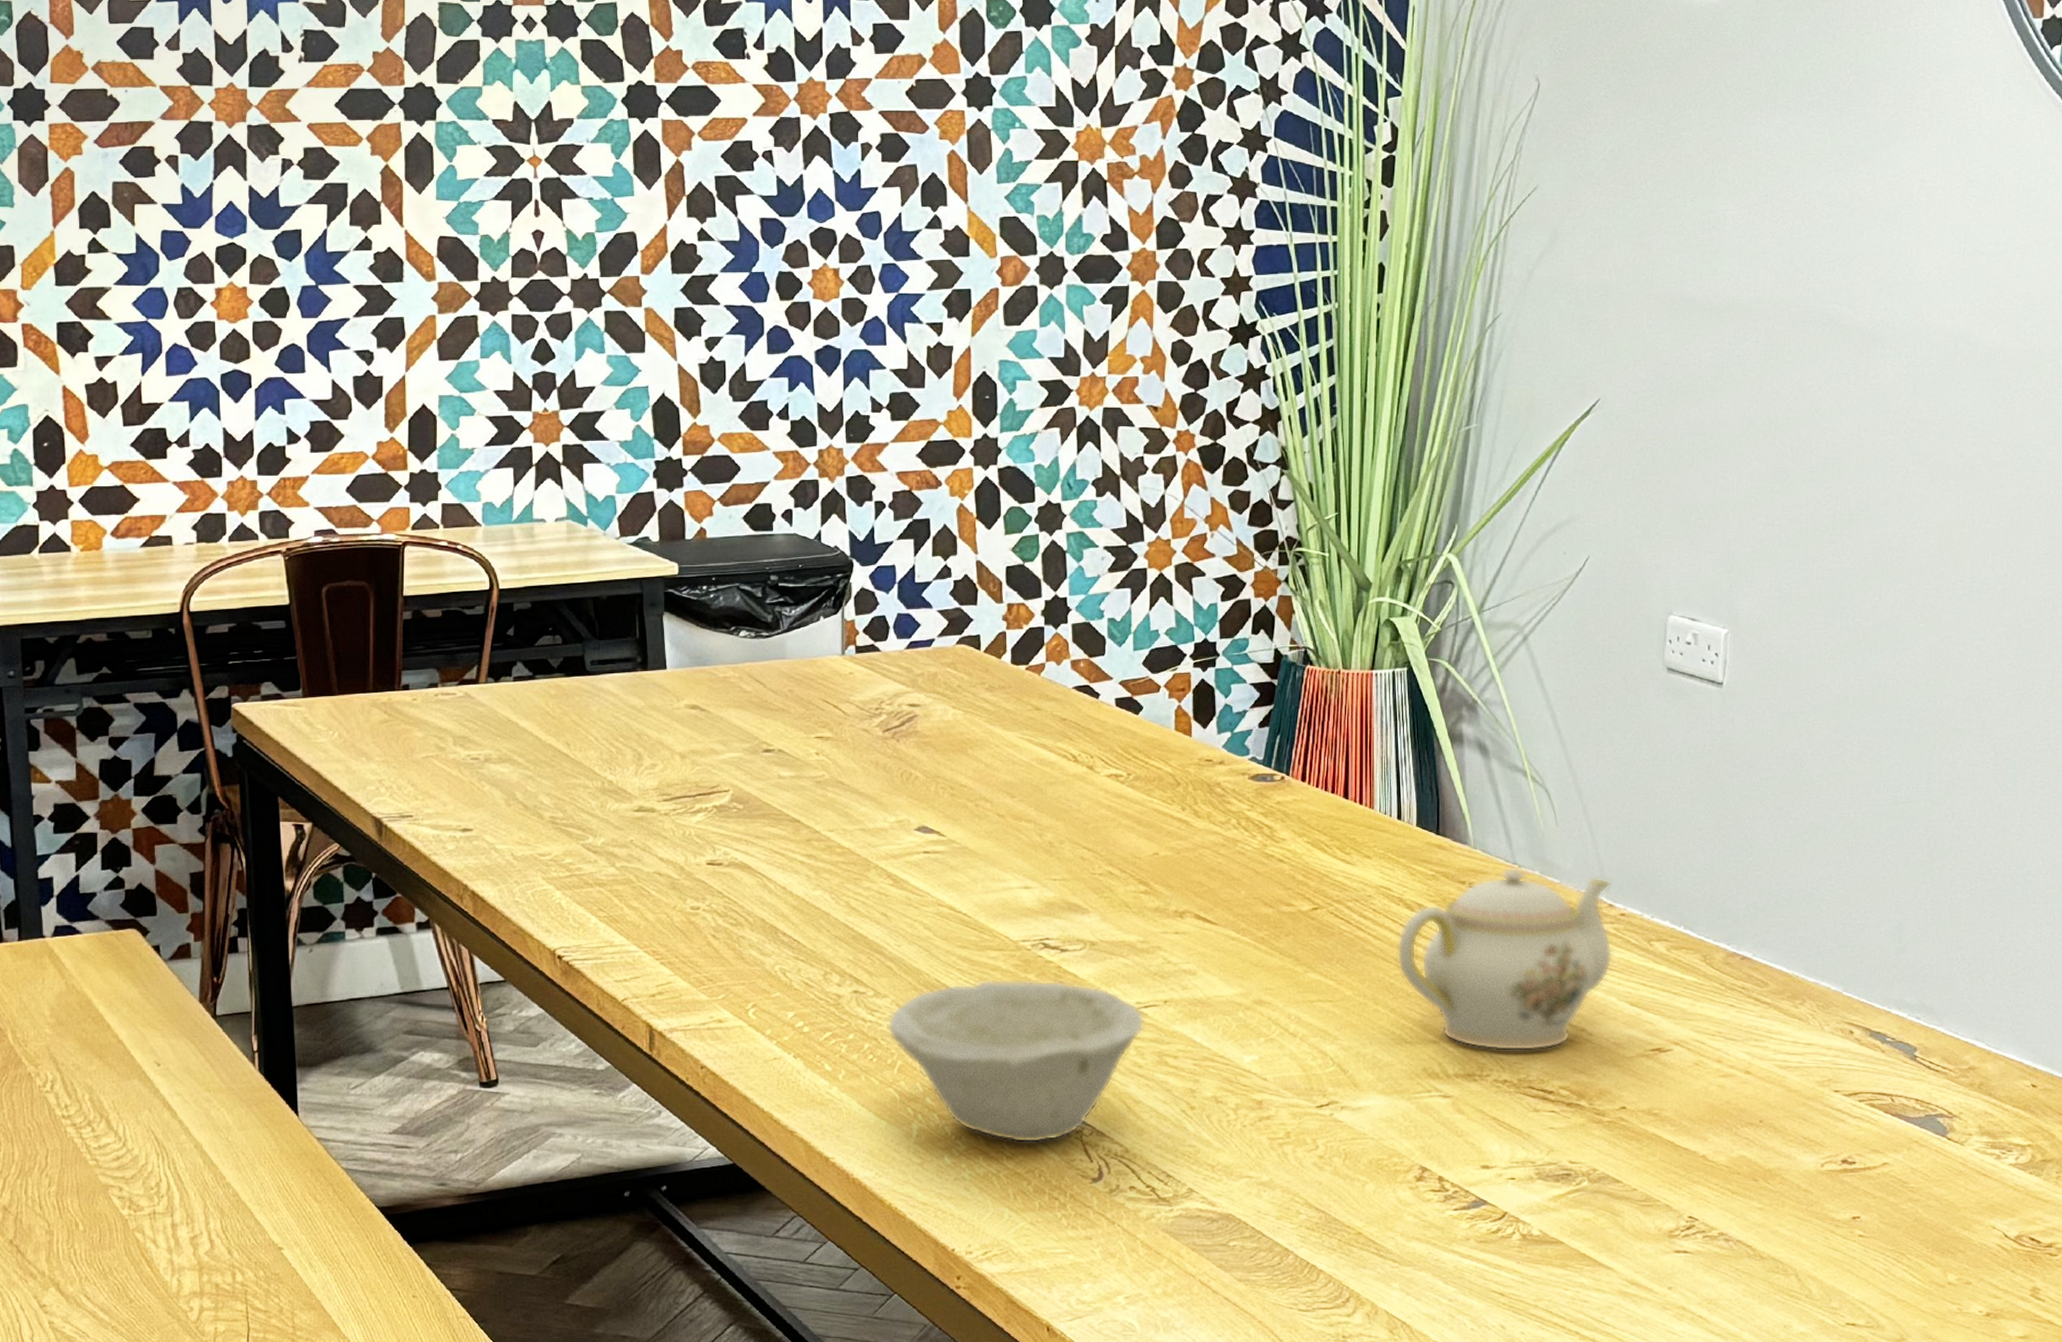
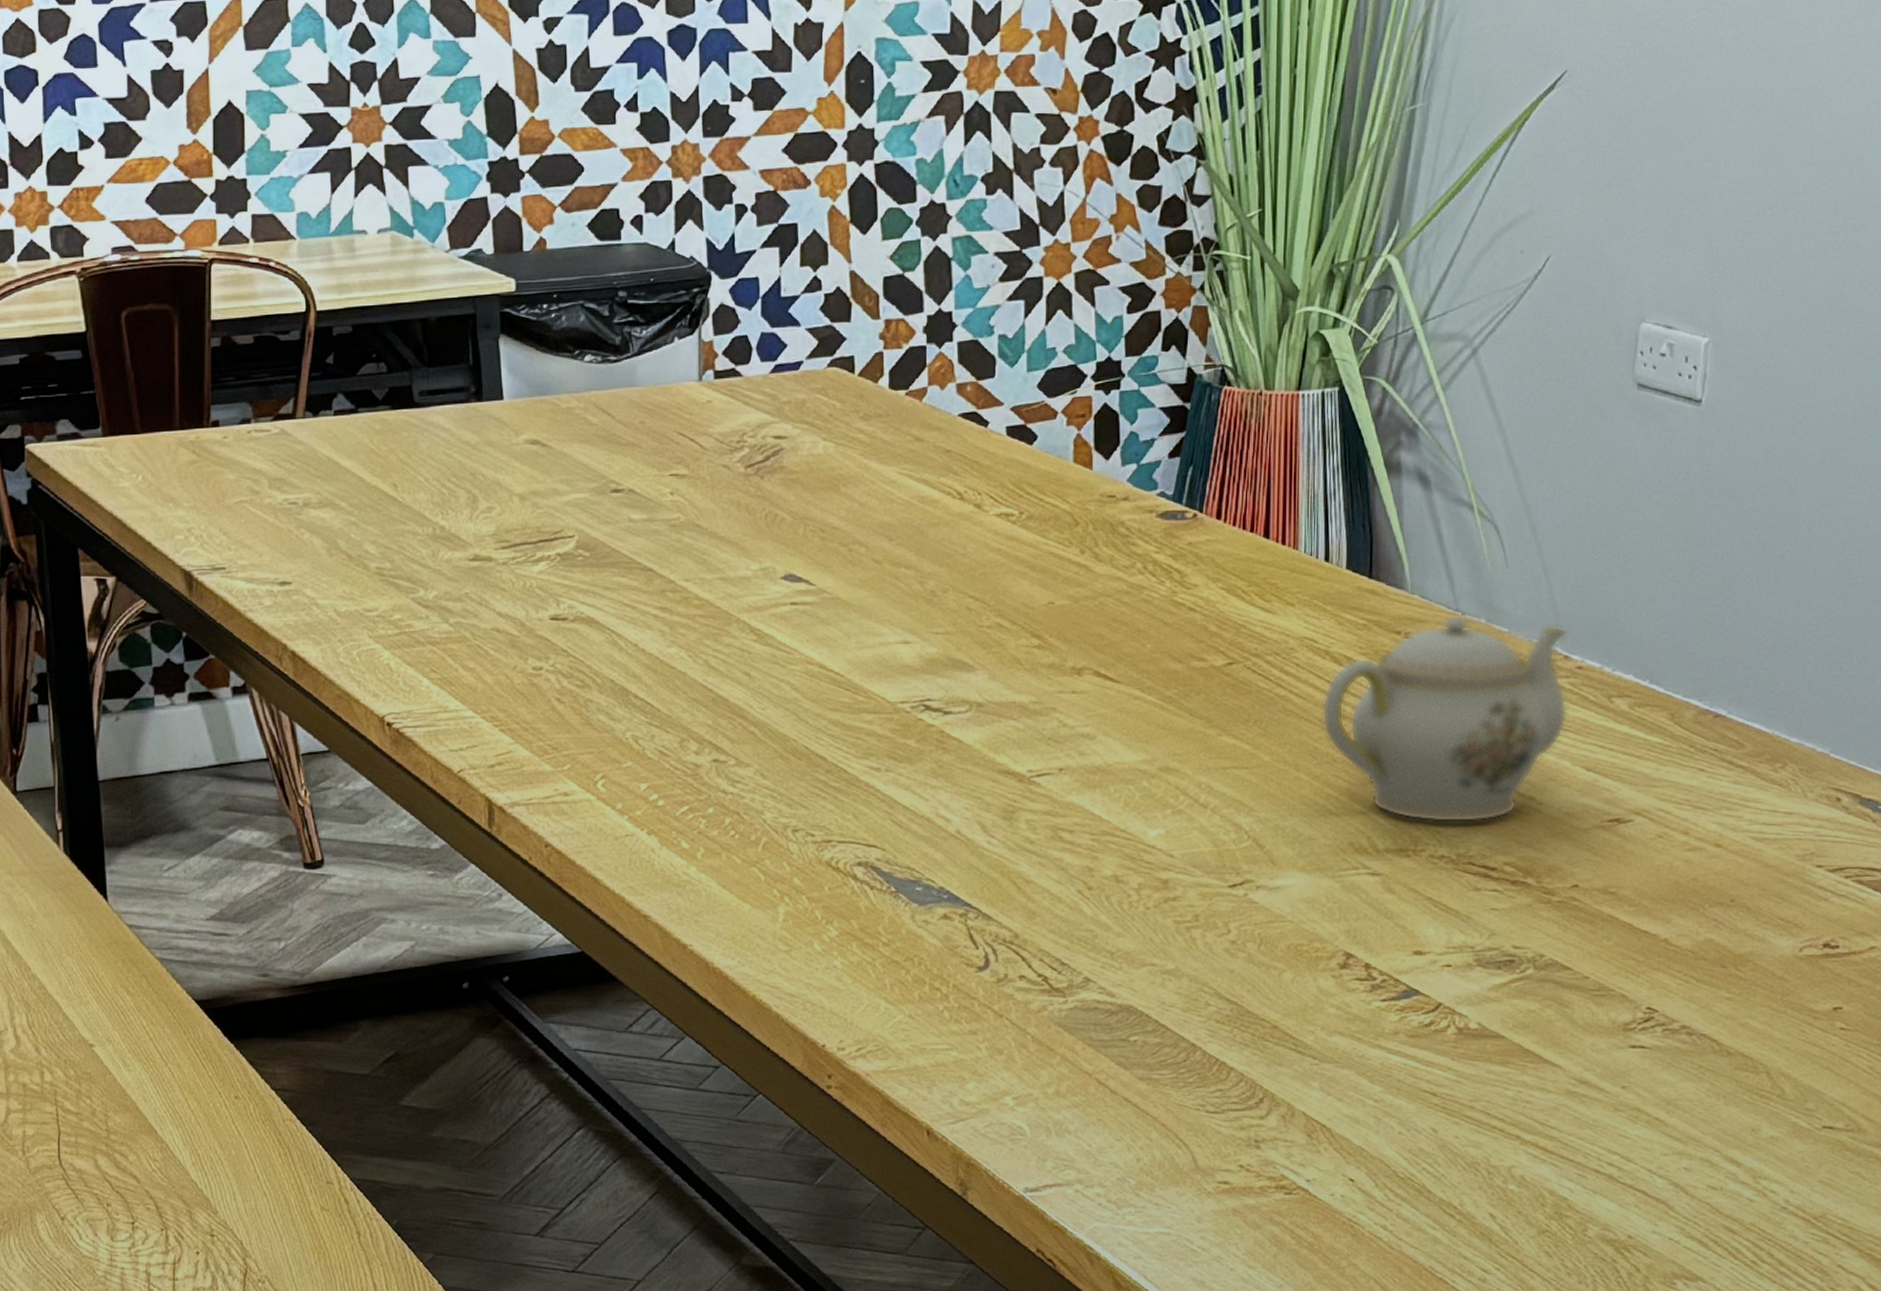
bowl: present [887,980,1144,1143] -> none [751,747,1037,928]

